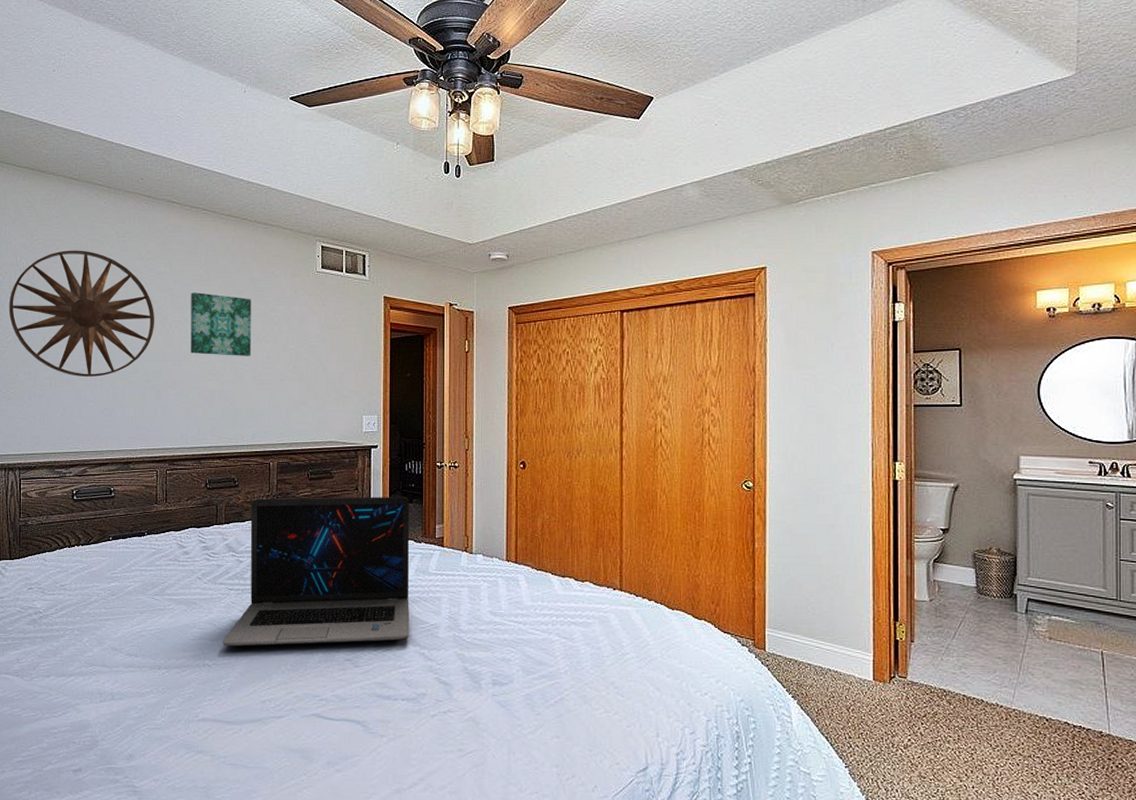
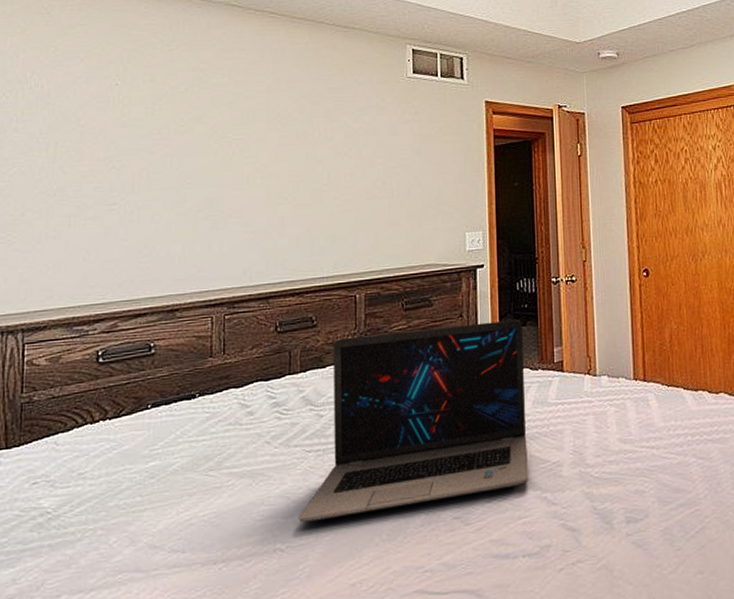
wall art: present [8,250,155,378] -> none [13,62,210,212]
wall art: present [190,292,251,356] -> none [255,105,330,176]

